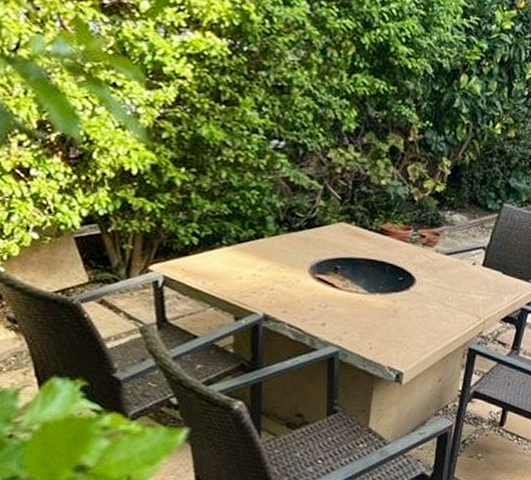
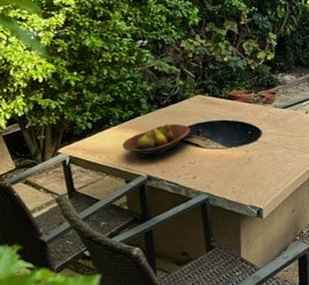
fruit bowl: none [236,253,327,292] -> present [122,123,191,158]

